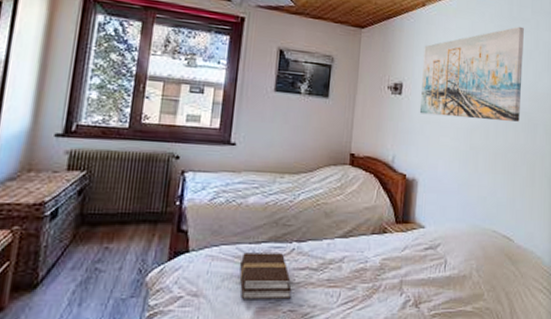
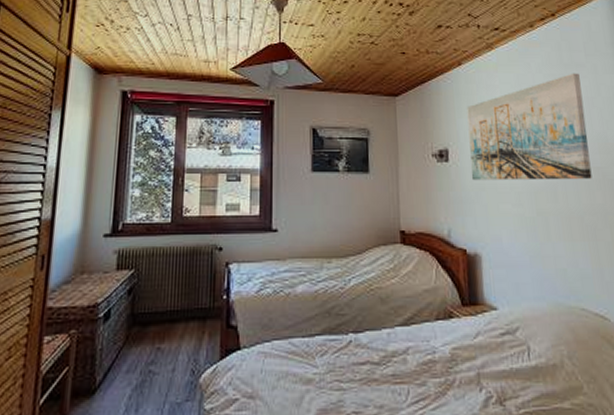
book: present [239,252,292,299] -> none [294,346,354,400]

